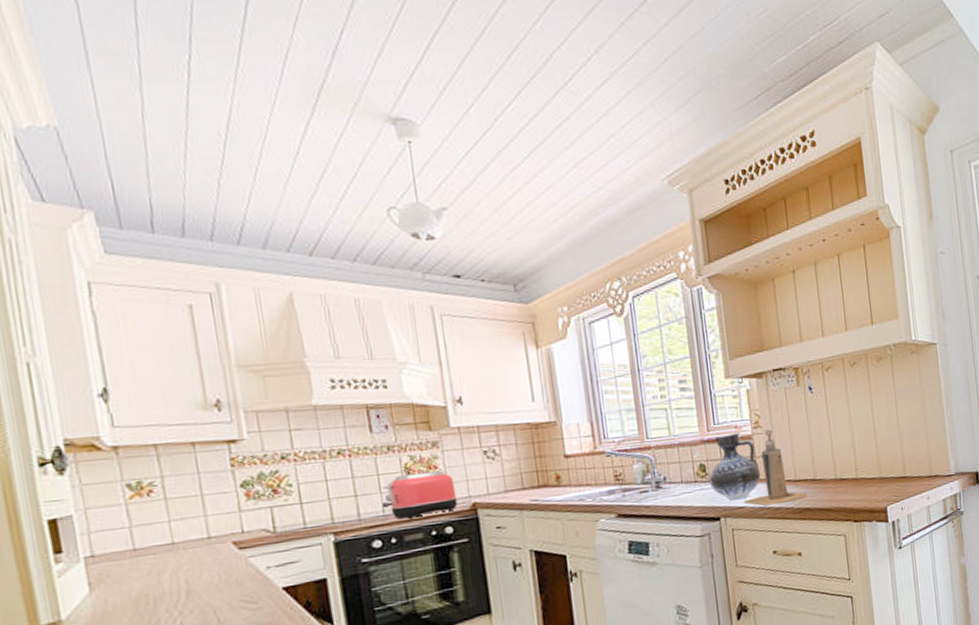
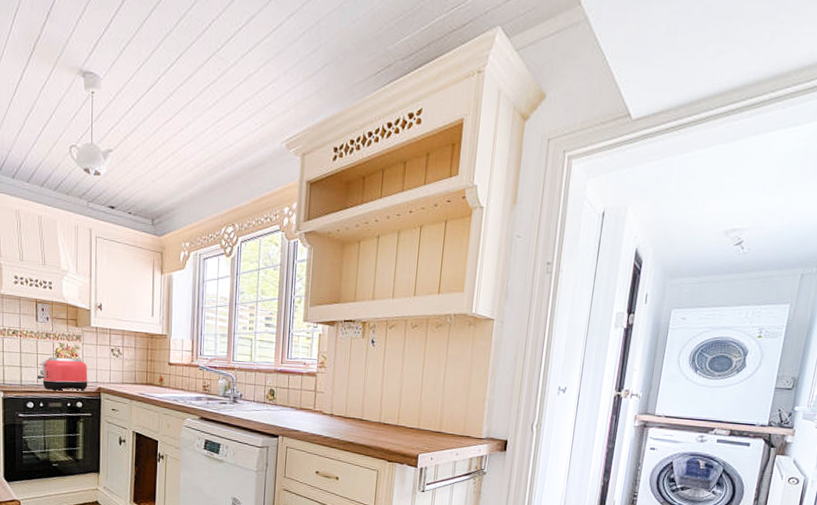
ceramic jug: present [708,433,761,501] -> none [275,368,318,424]
soap dispenser: present [744,429,807,506] -> none [300,370,353,434]

